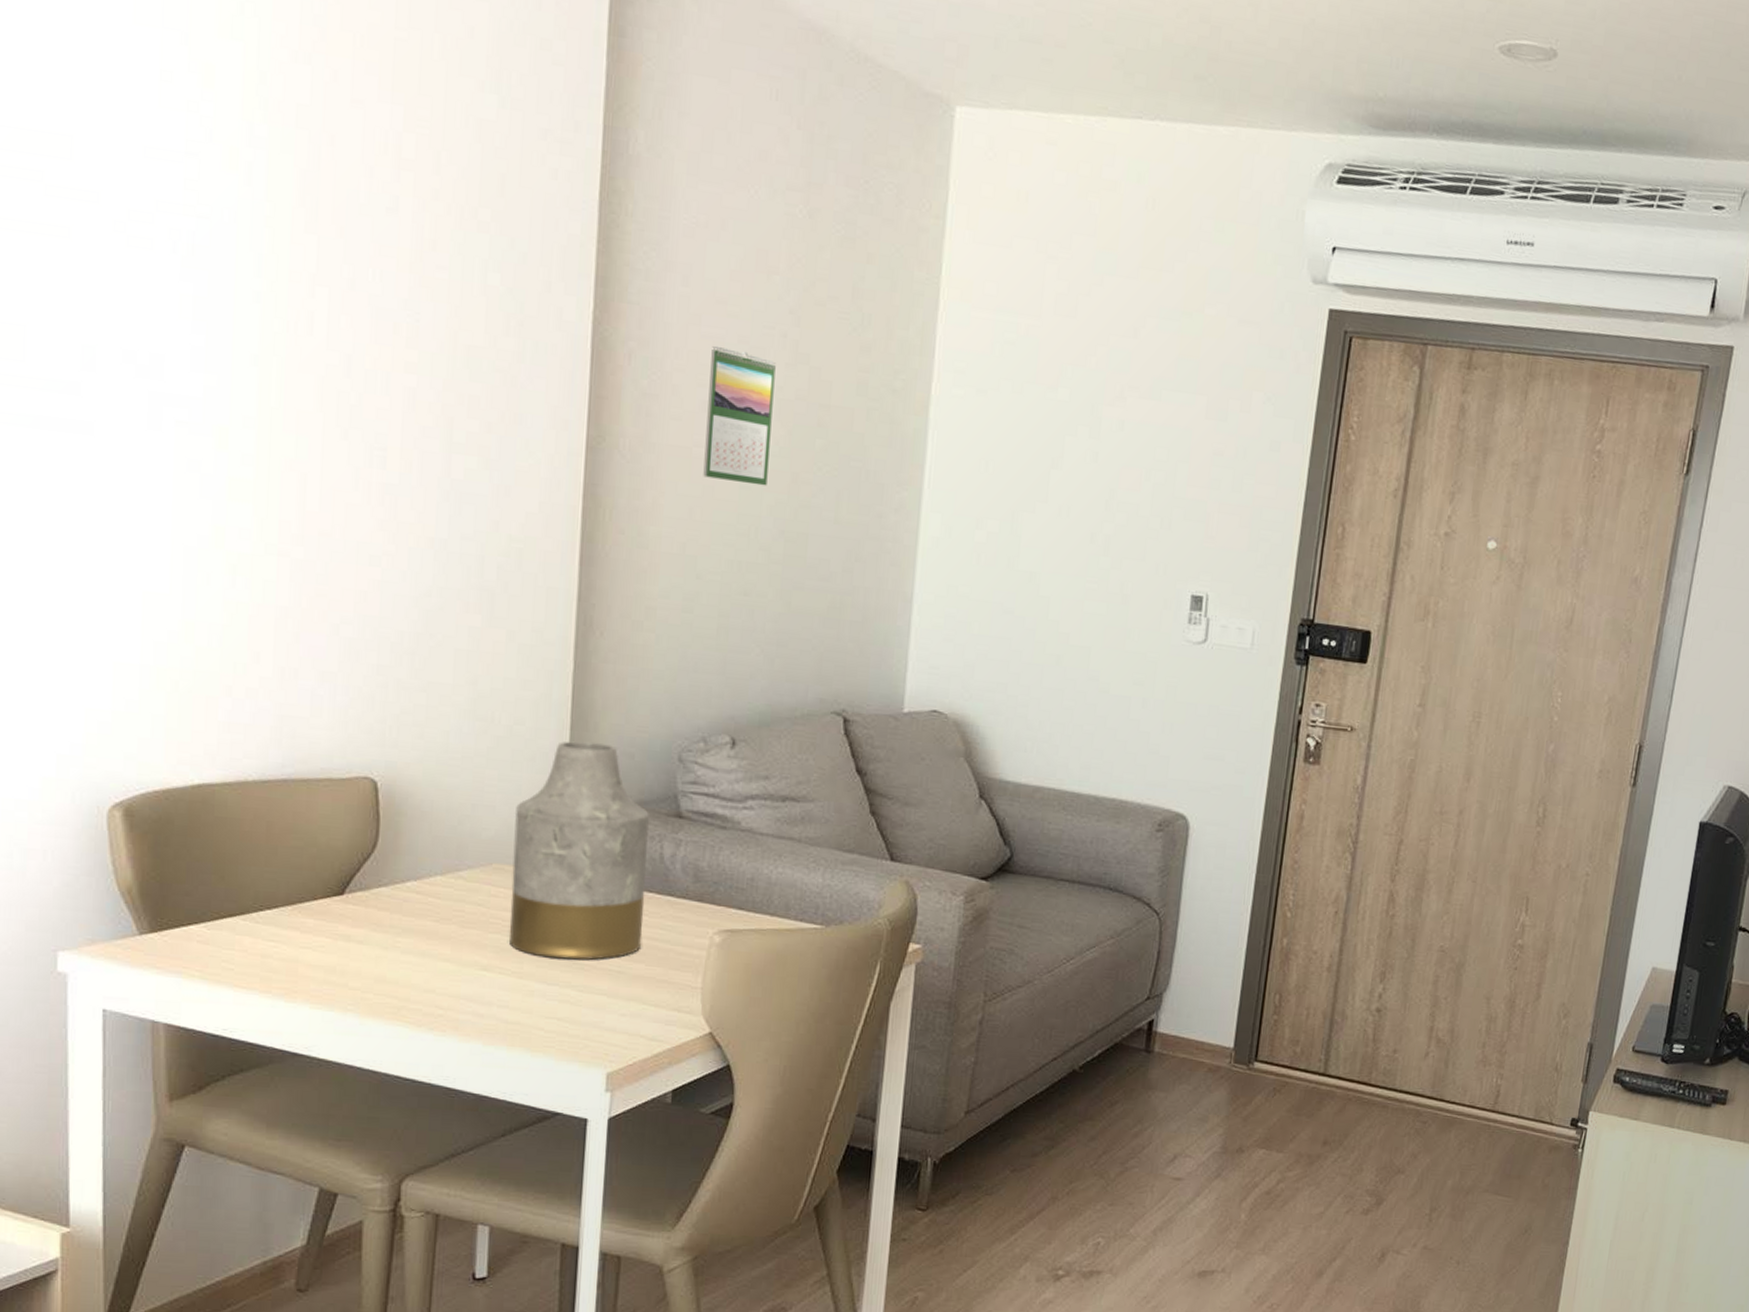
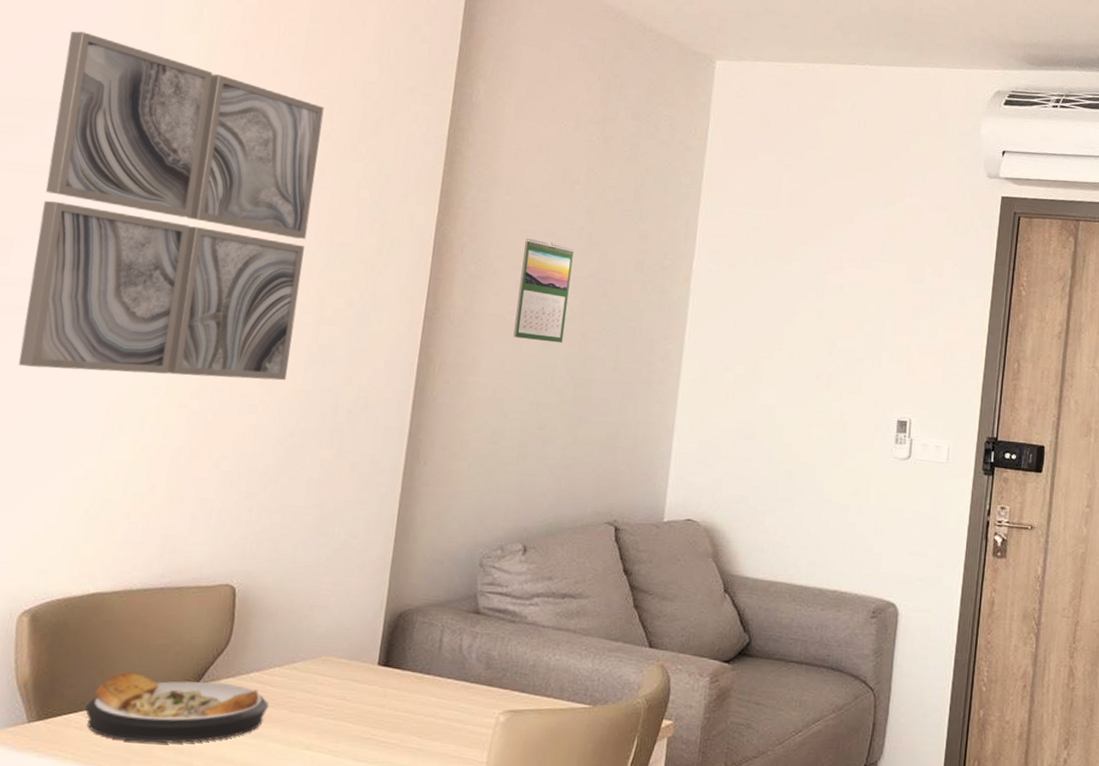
wall art: none [59,29,428,525] -> present [19,31,325,381]
plate: none [207,877,433,961] -> present [85,671,269,744]
vase: present [510,741,651,961] -> none [330,551,454,740]

